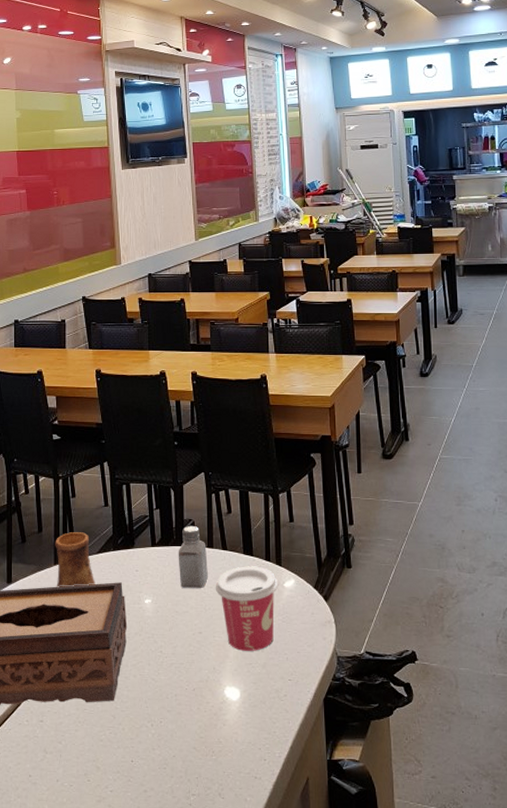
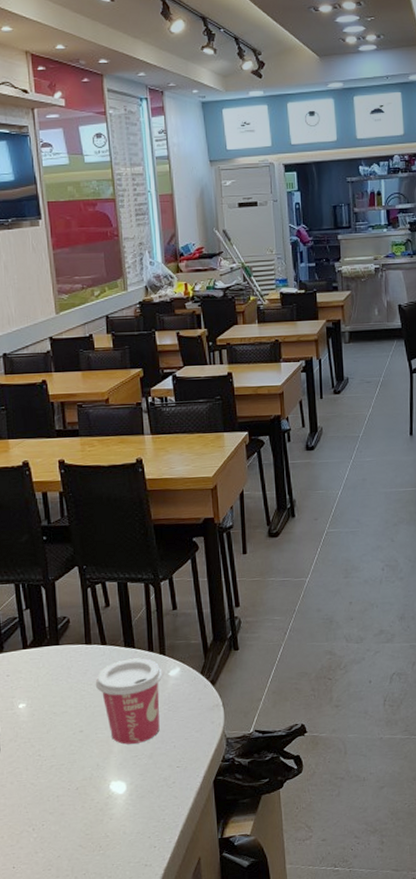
saltshaker: present [178,525,208,588] -> none [52,623,87,688]

